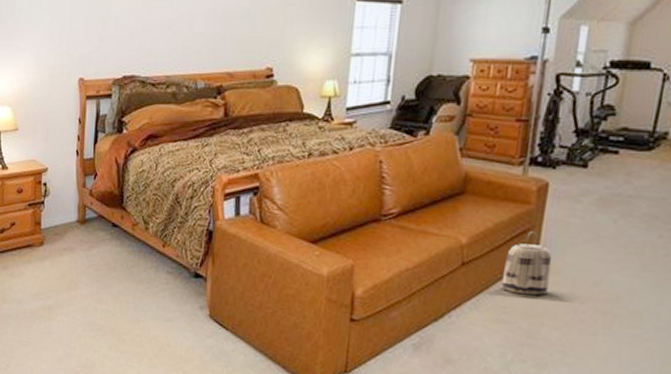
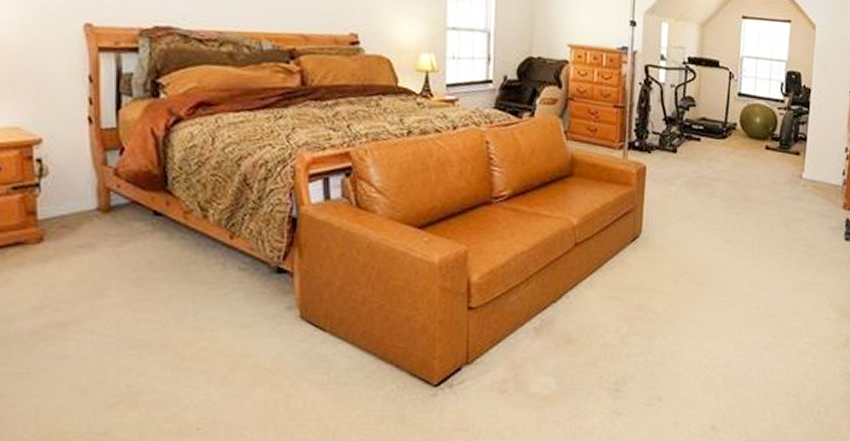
basket: present [500,231,552,296] -> none [611,212,654,272]

